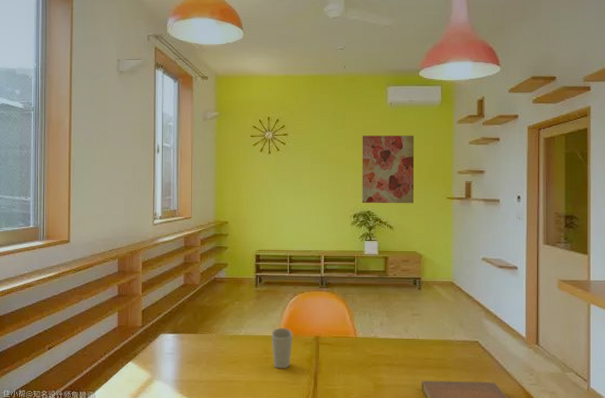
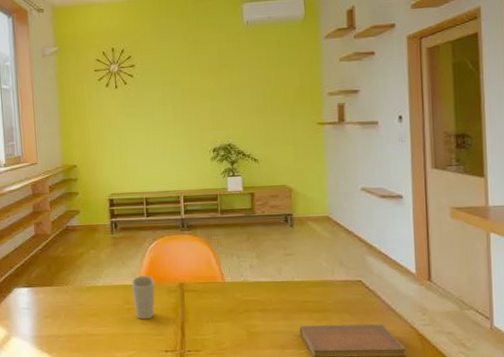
wall art: present [362,135,415,204] -> none [217,56,281,136]

